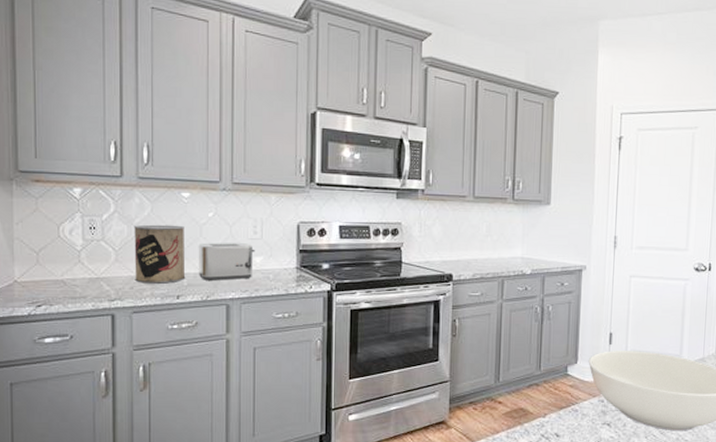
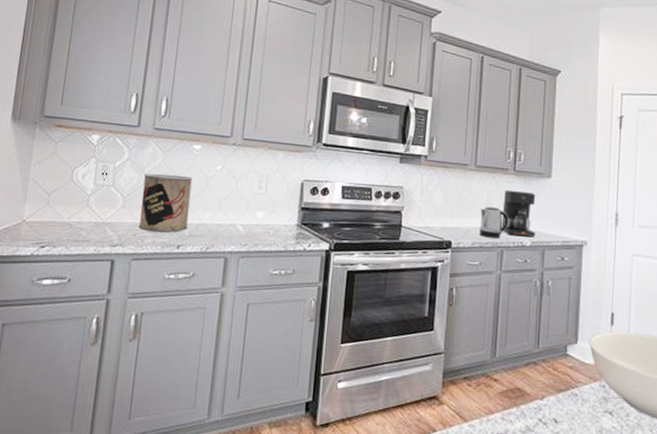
toaster: present [198,242,255,282] -> none [201,194,258,234]
kettle: none [480,237,509,269] -> present [479,206,509,239]
coffee maker: none [501,219,536,265] -> present [501,189,536,238]

